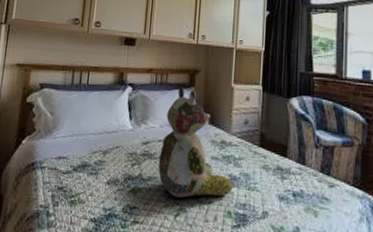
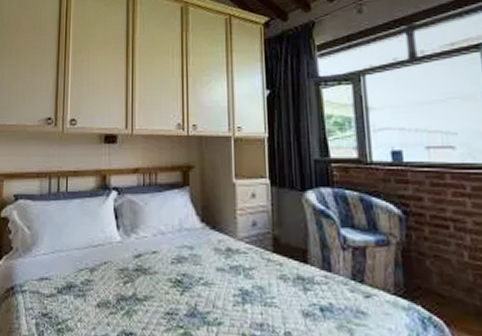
stuffed bear: present [158,86,233,198] -> none [155,186,246,320]

